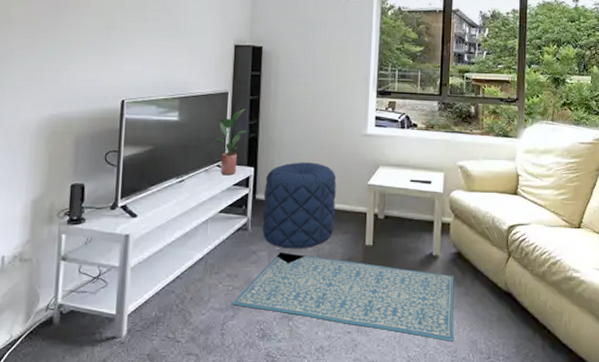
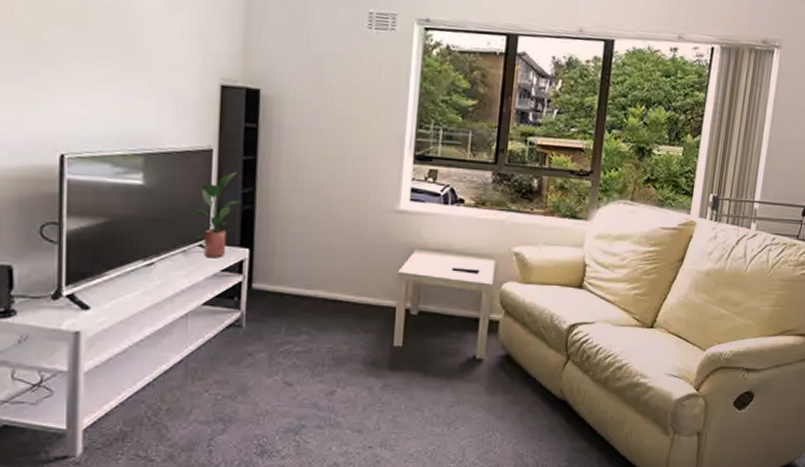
rug: present [231,252,455,342] -> none [220,353,501,456]
pouf: present [262,162,337,249] -> none [261,243,359,351]

